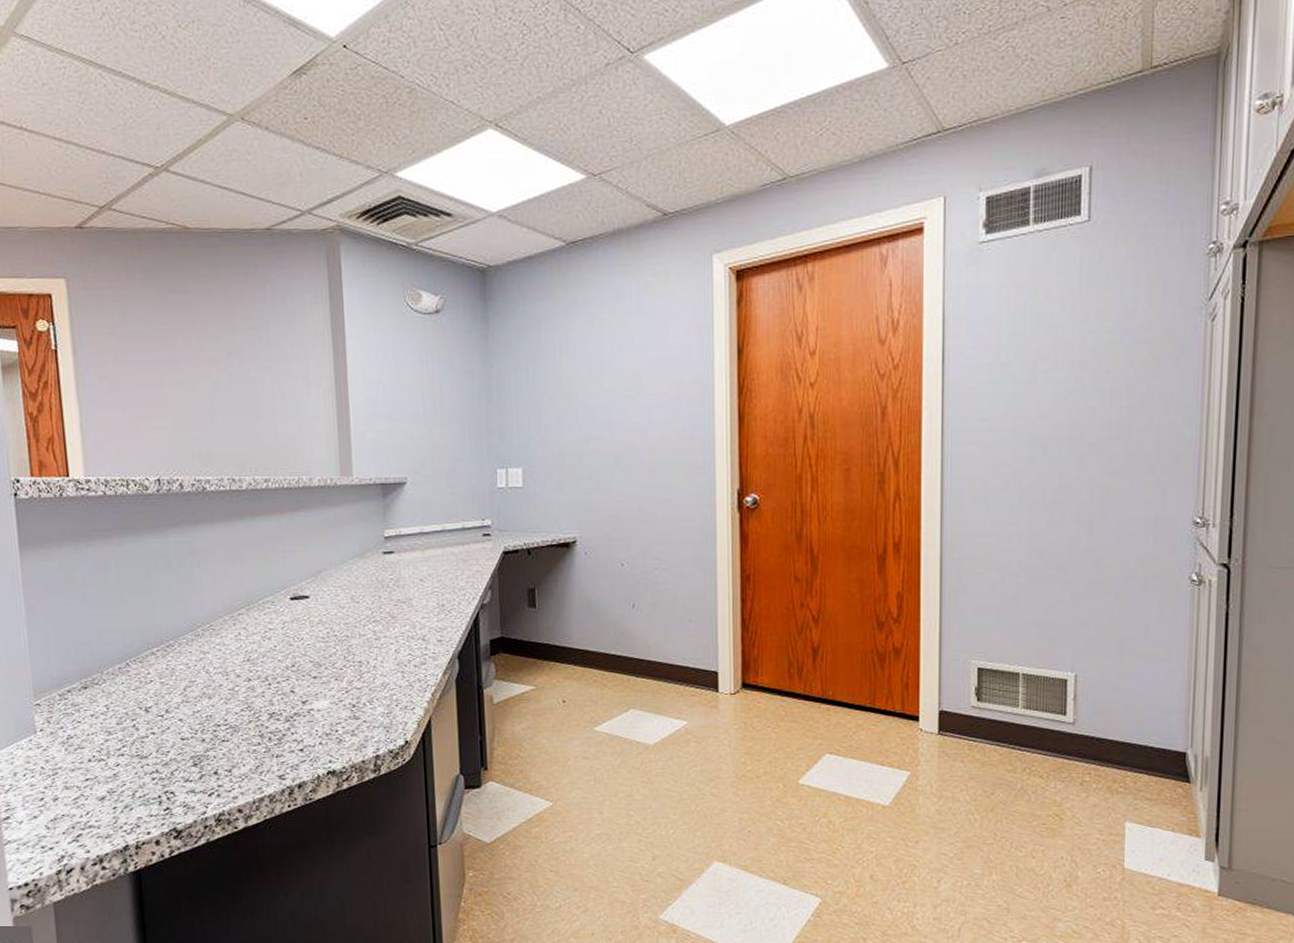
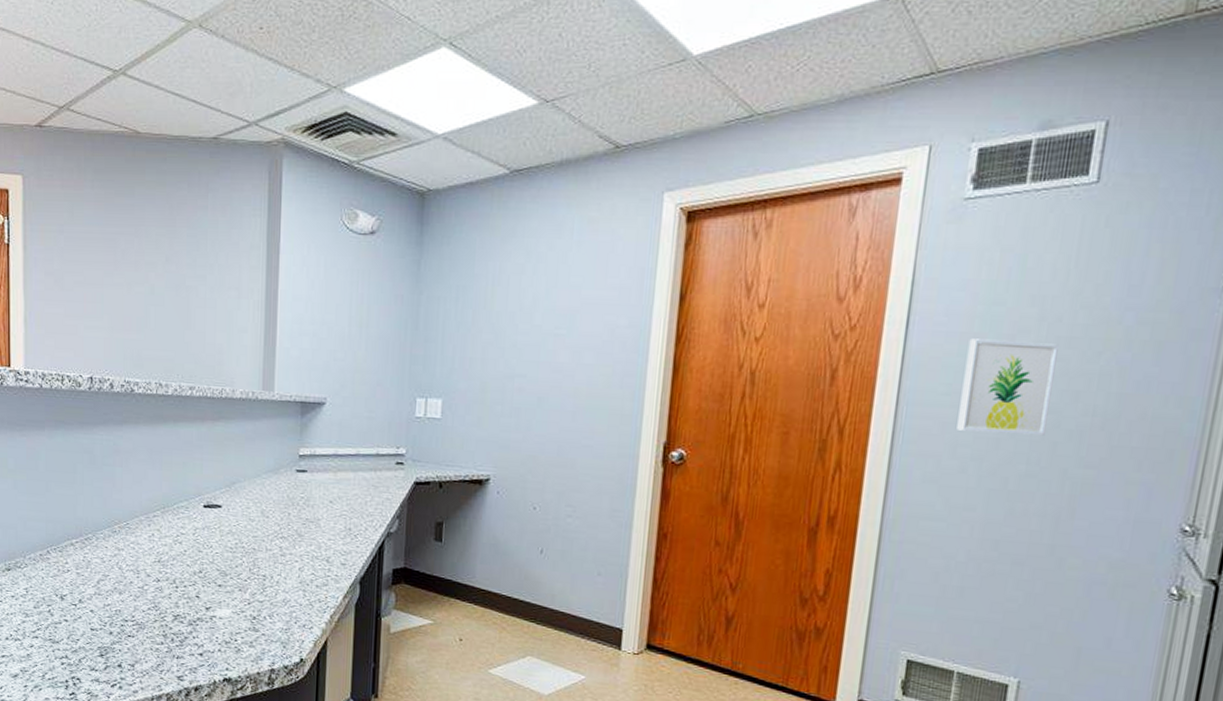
wall art: none [996,367,1074,452] -> present [957,338,1059,436]

